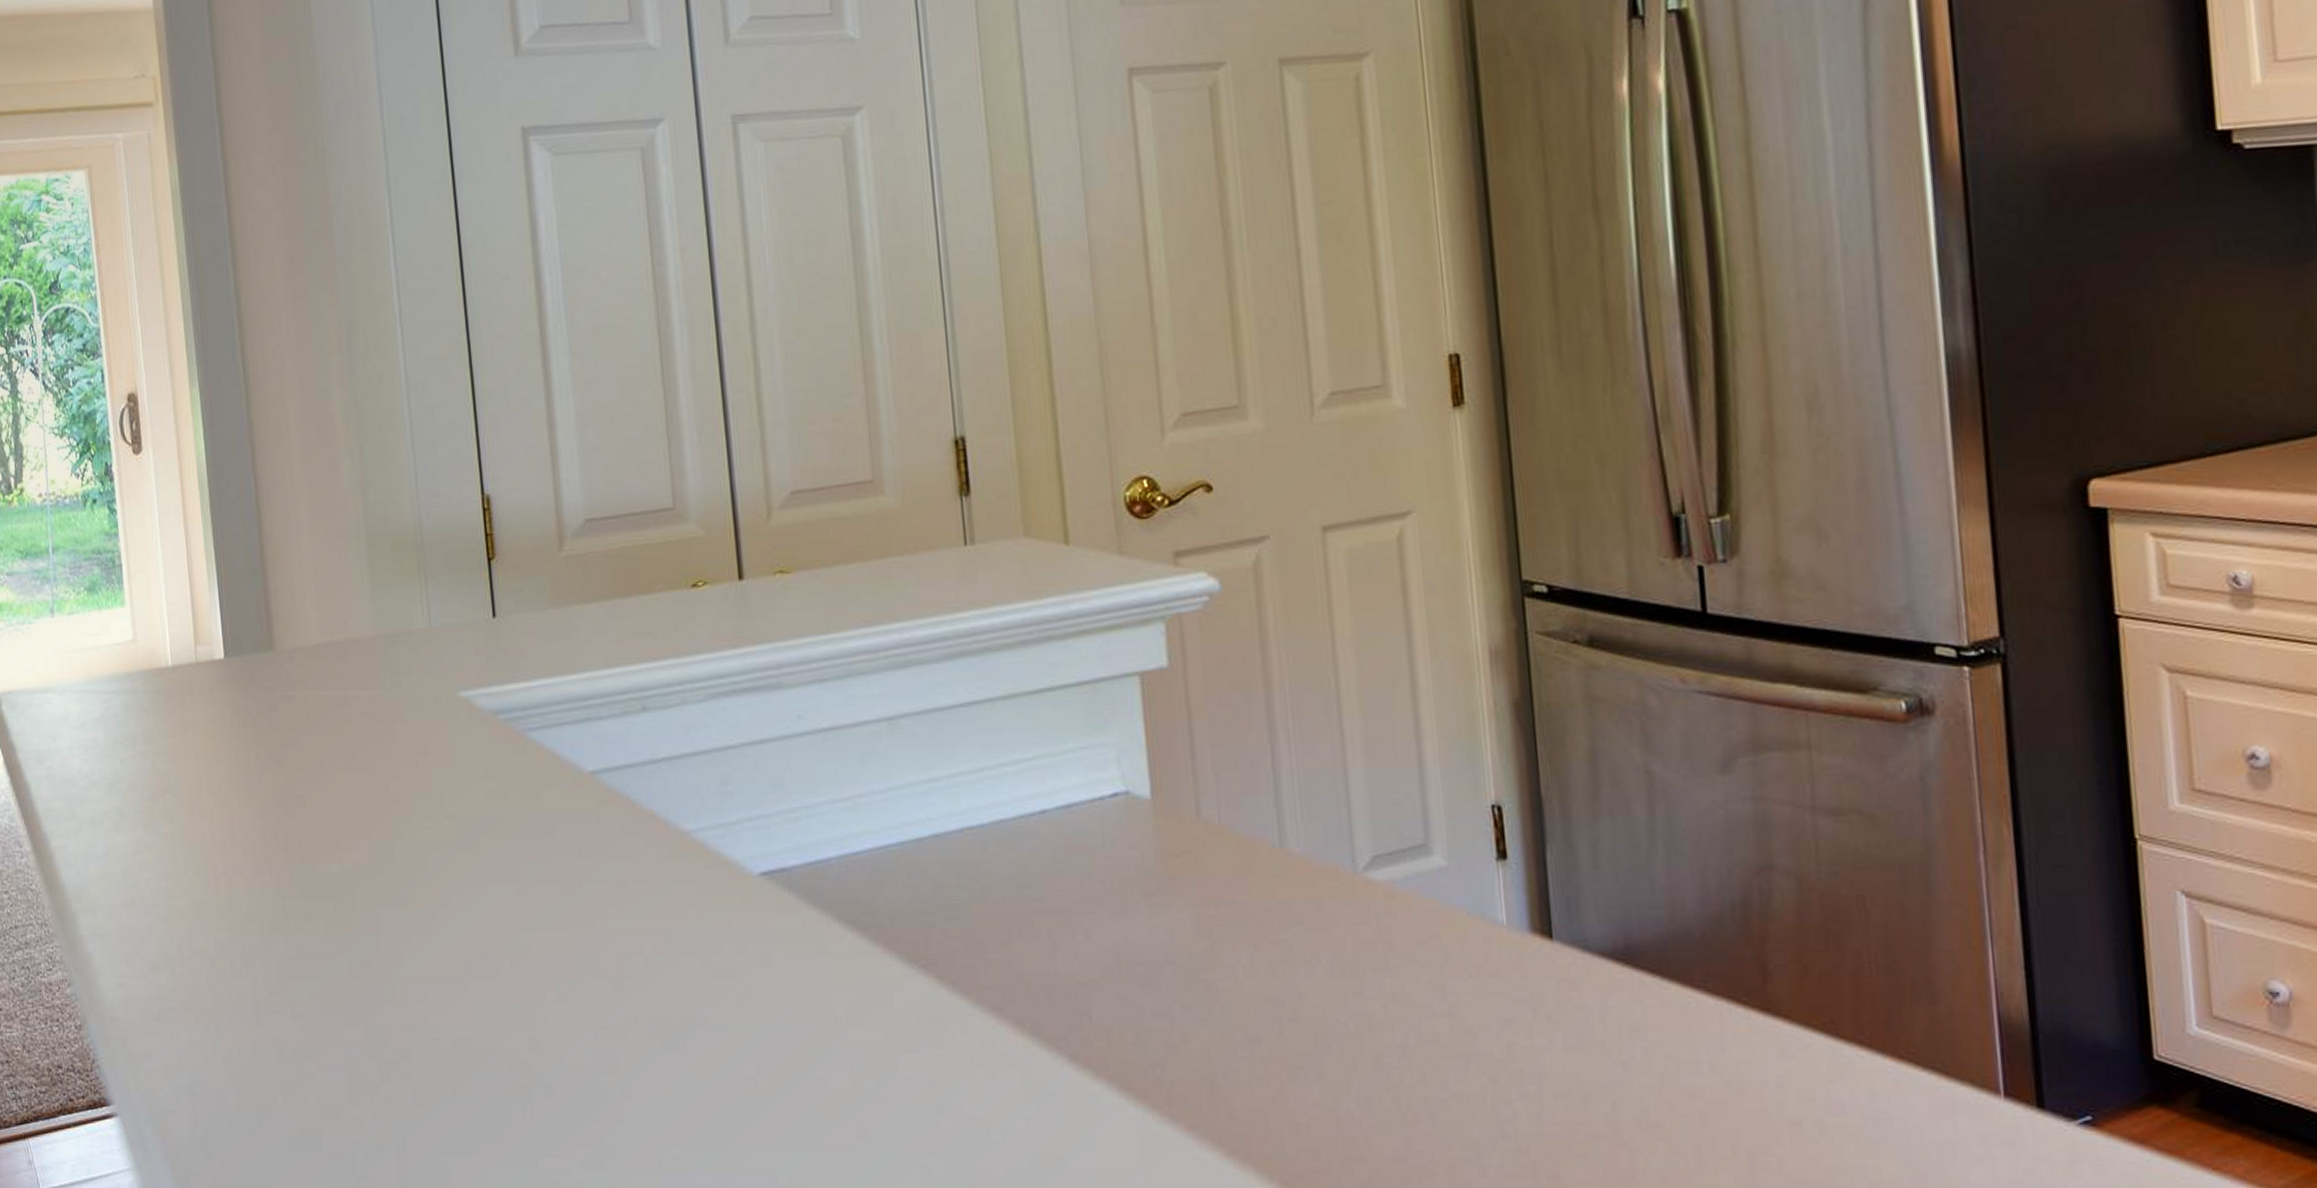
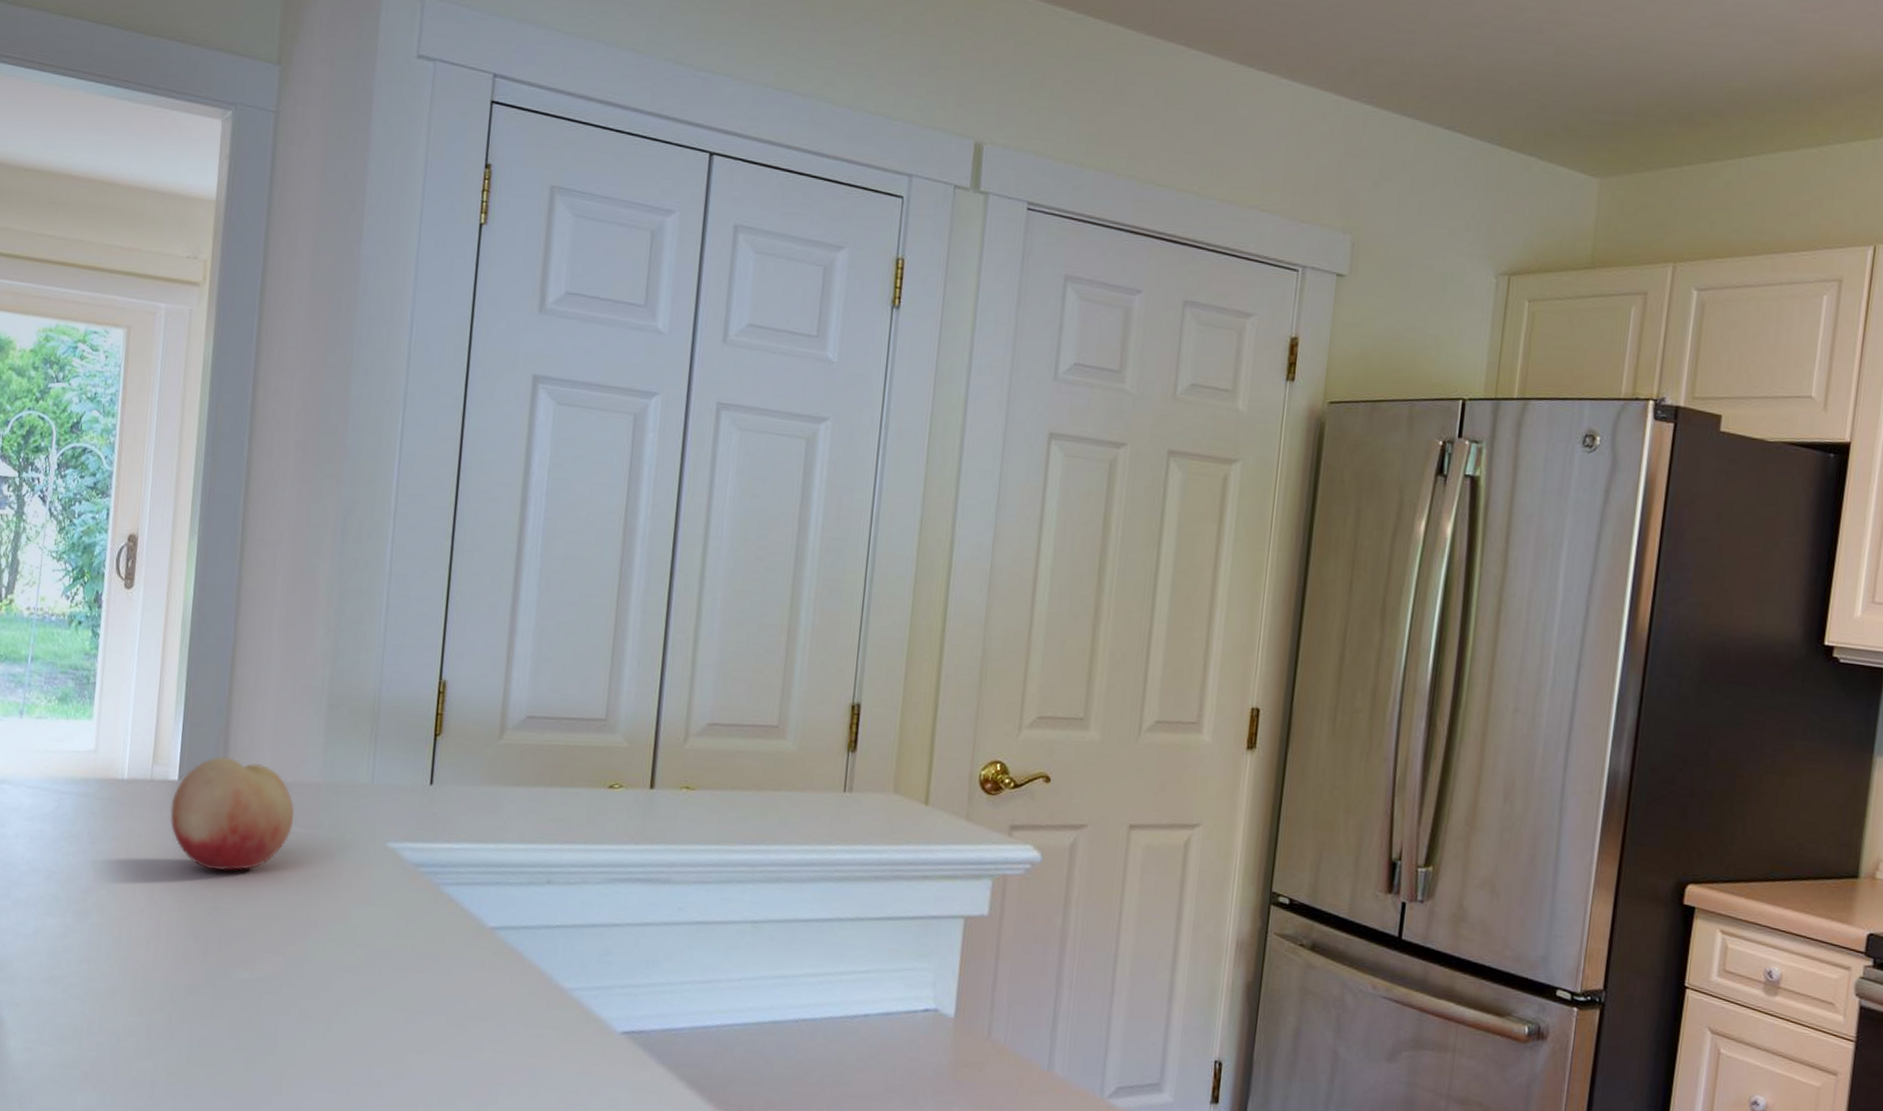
fruit: none [221,623,354,754] -> present [170,756,295,871]

